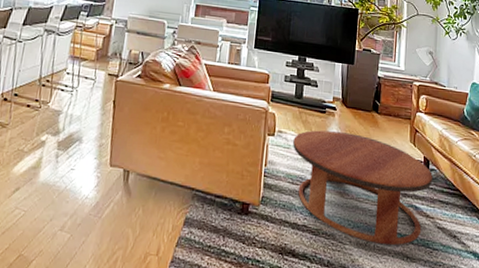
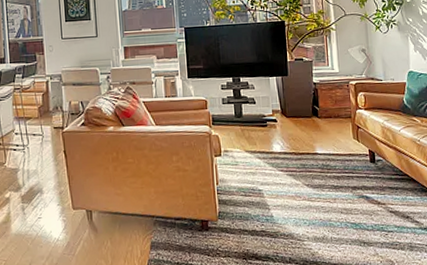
coffee table: present [293,130,434,246] -> none [240,140,381,236]

